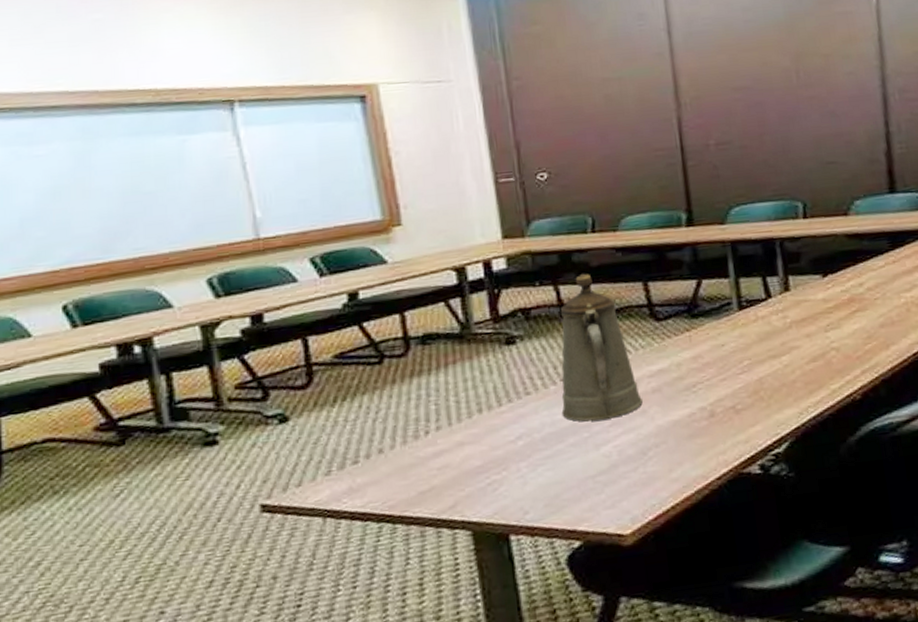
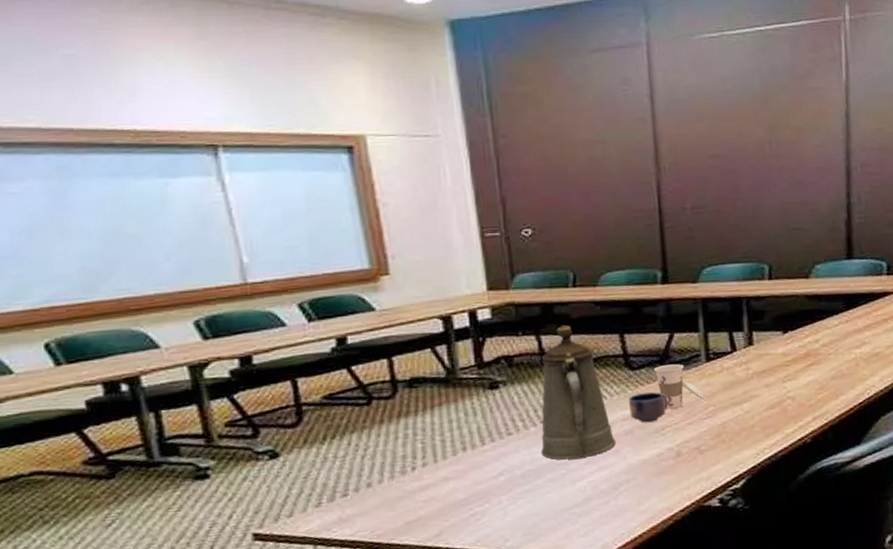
mug: none [654,344,699,380] -> present [628,392,668,423]
cup: none [681,313,740,364] -> present [653,364,705,409]

